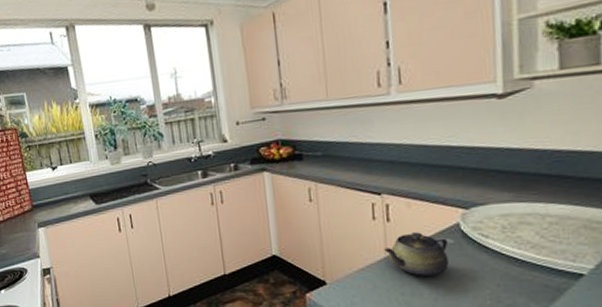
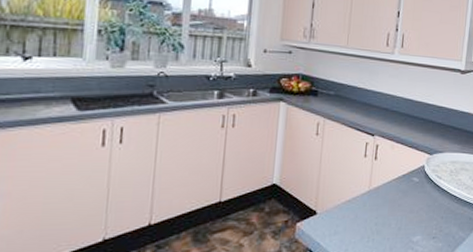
teapot: present [383,232,449,278] -> none [368,171,415,210]

